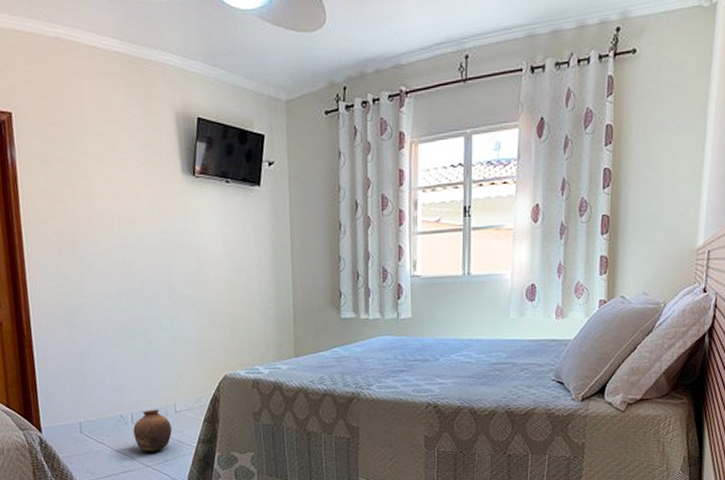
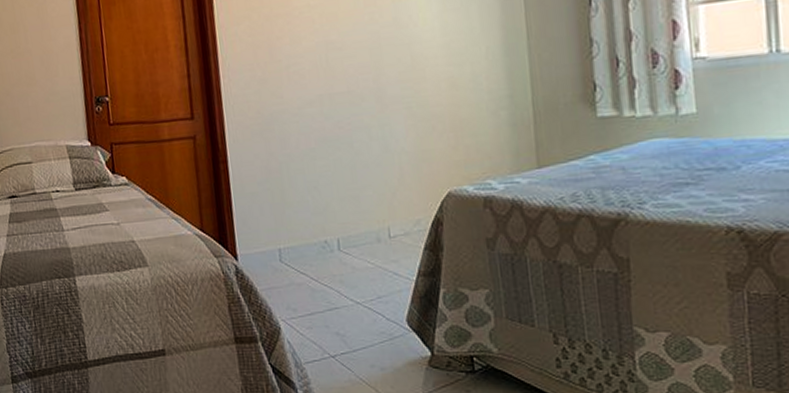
pottery: present [133,409,172,452] -> none [340,233,386,286]

